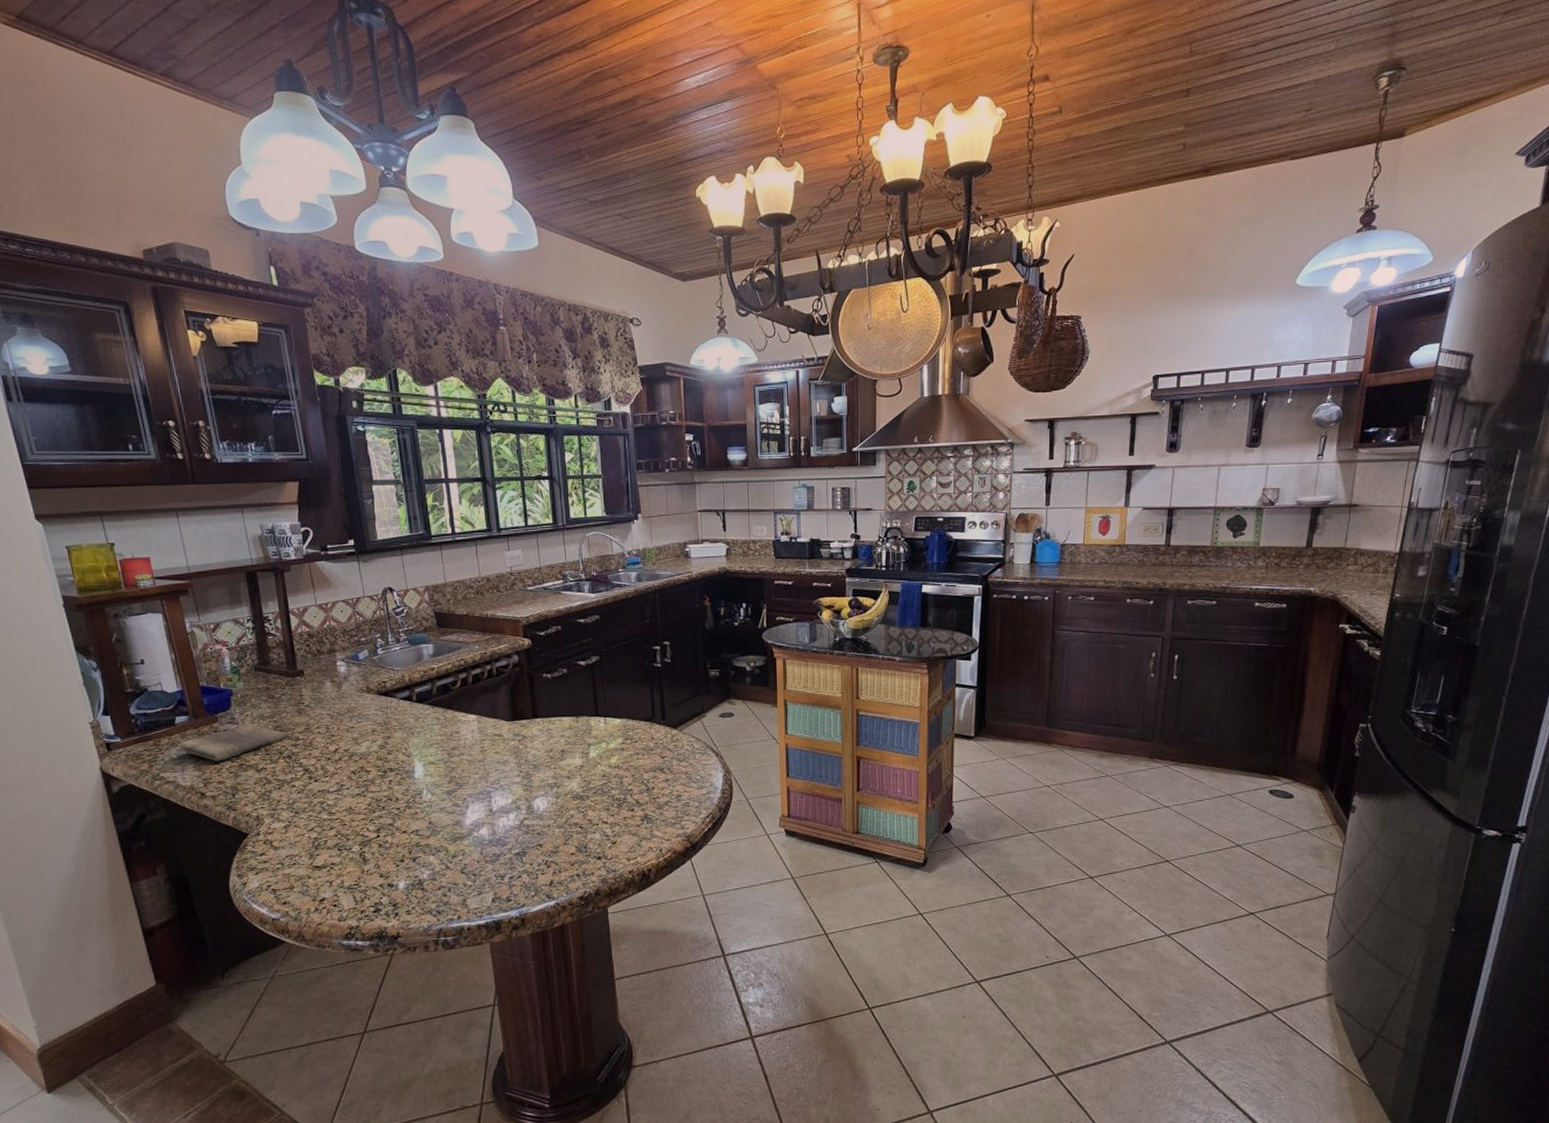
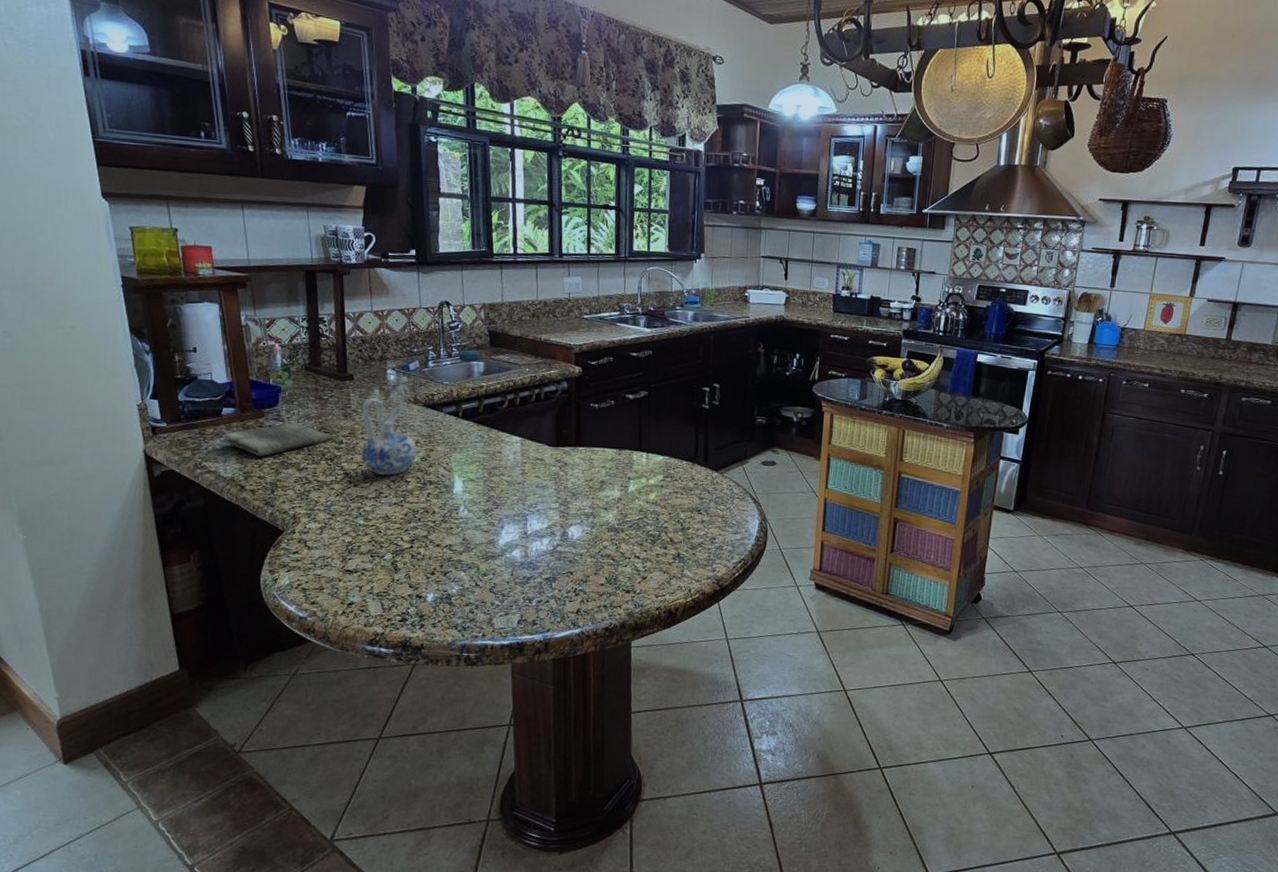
ceramic pitcher: none [314,691,375,767] -> present [361,398,417,475]

